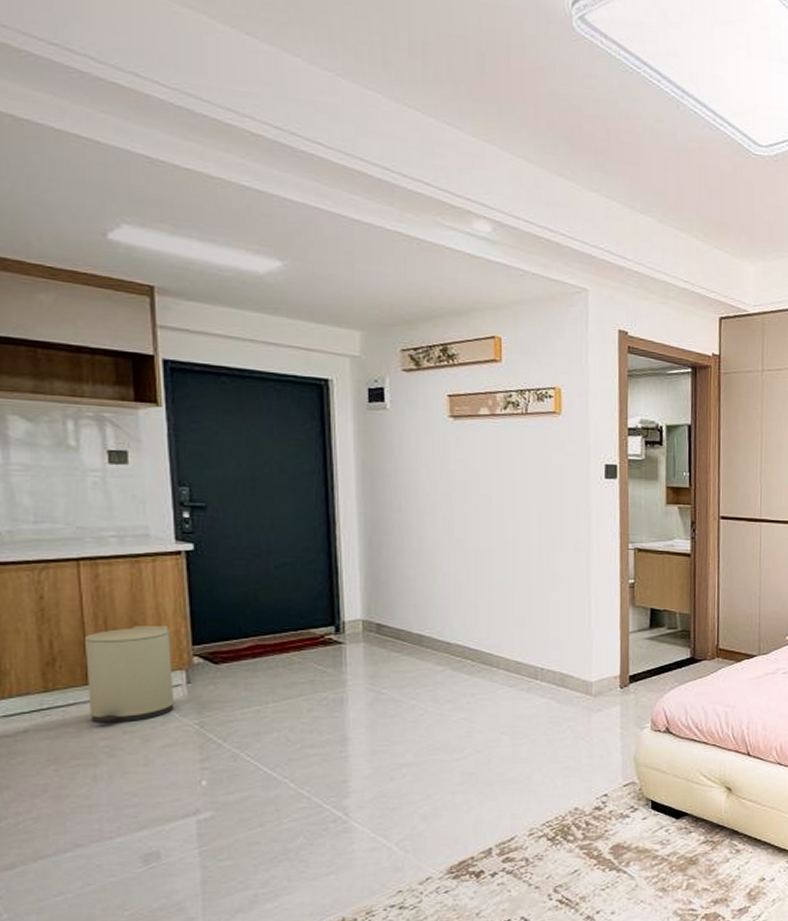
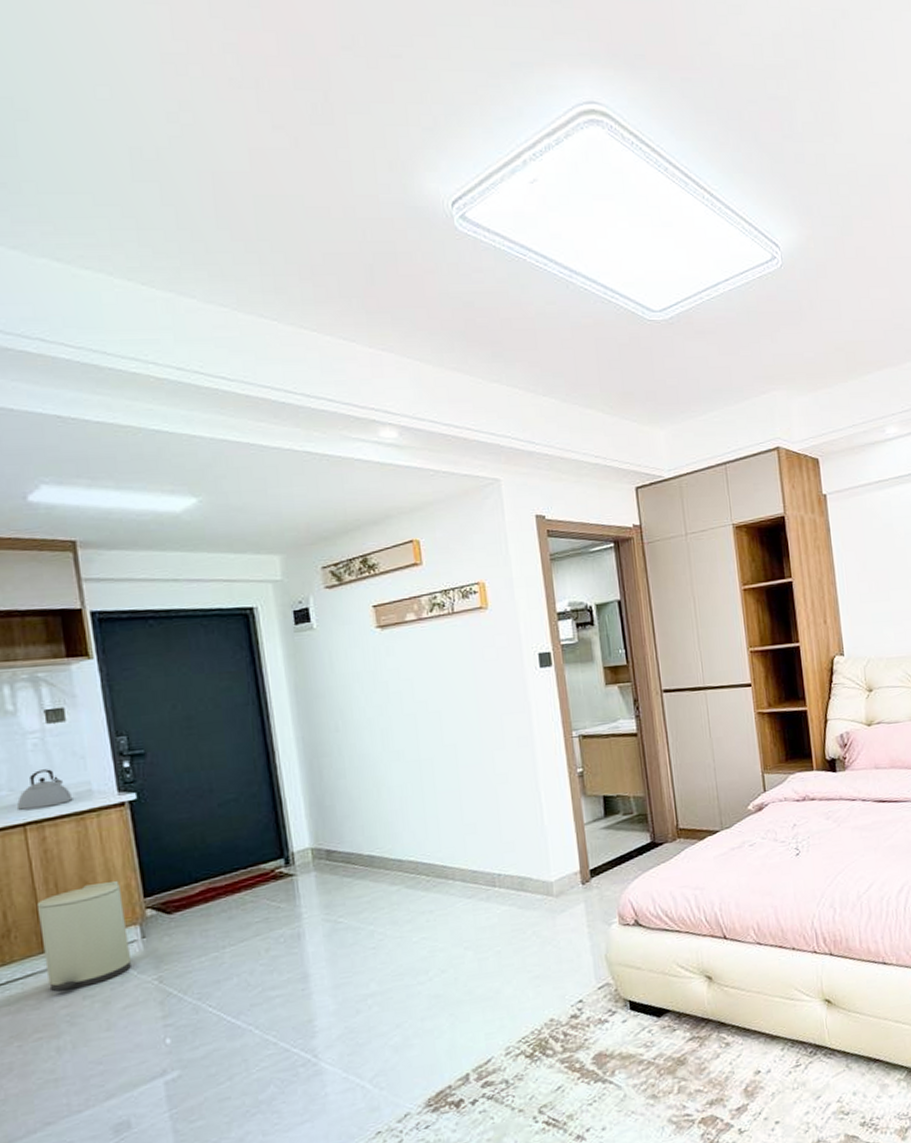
kettle: none [73,508,129,546] -> present [17,769,73,810]

